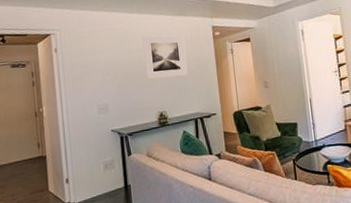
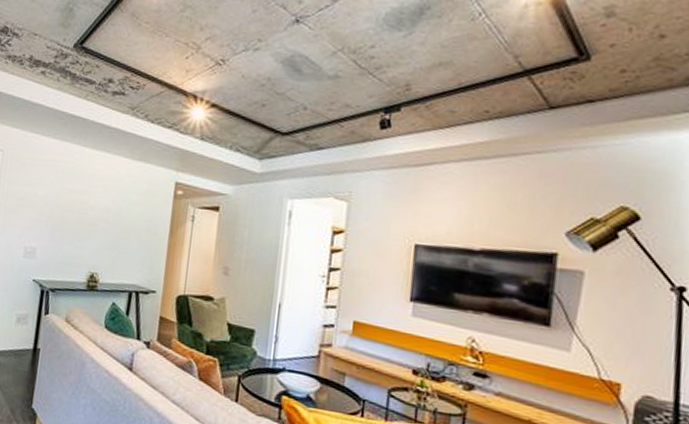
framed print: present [142,35,188,79] -> none [84,177,139,237]

